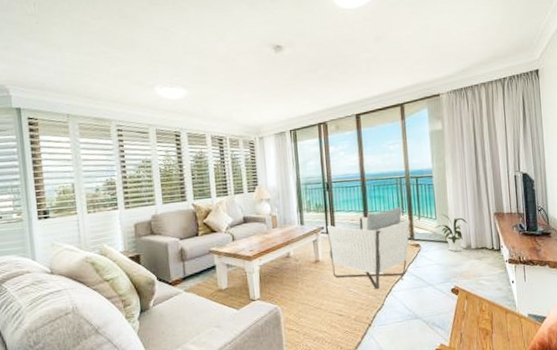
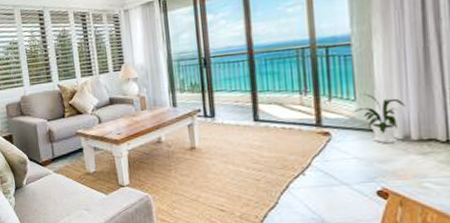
armchair: present [320,206,411,300] -> none [196,84,318,197]

